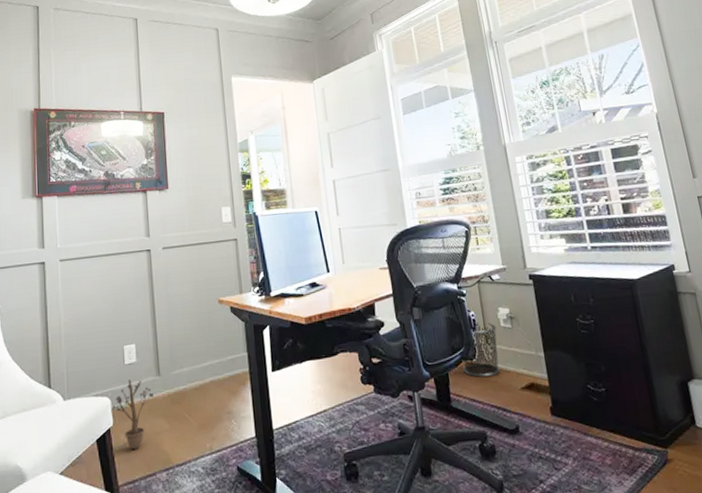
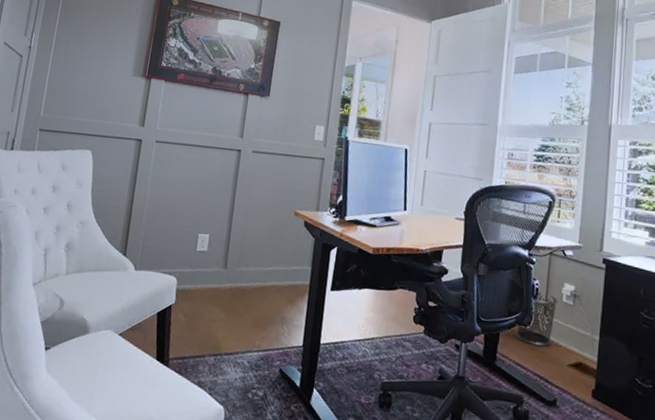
decorative plant: present [112,379,153,451] -> none [171,265,217,330]

